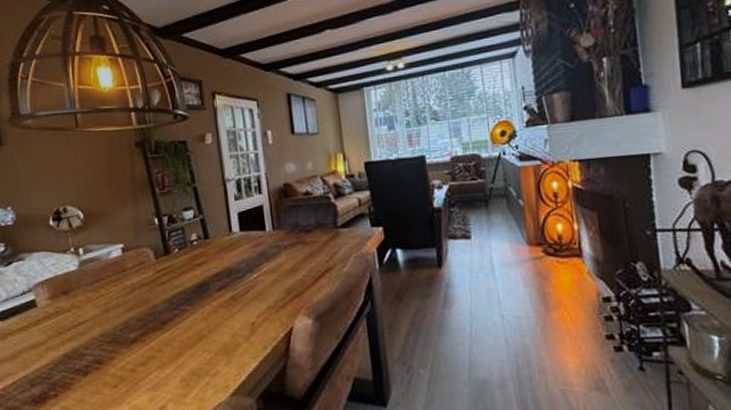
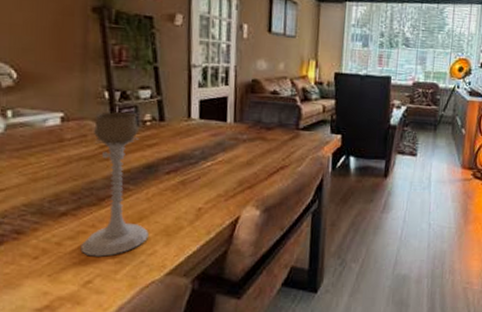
candle holder: none [149,234,210,381] -> present [80,111,149,257]

